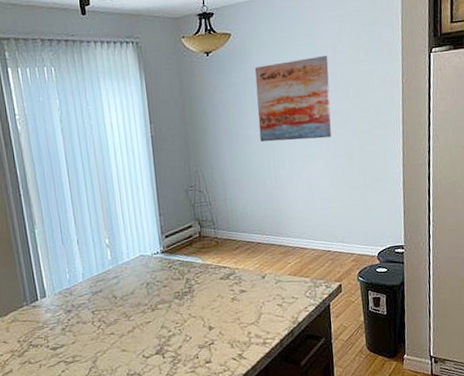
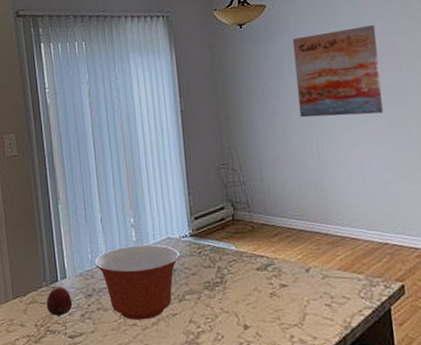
apple: none [27,305,53,332] -> present [46,286,73,317]
mixing bowl: none [72,262,153,330] -> present [94,244,180,320]

